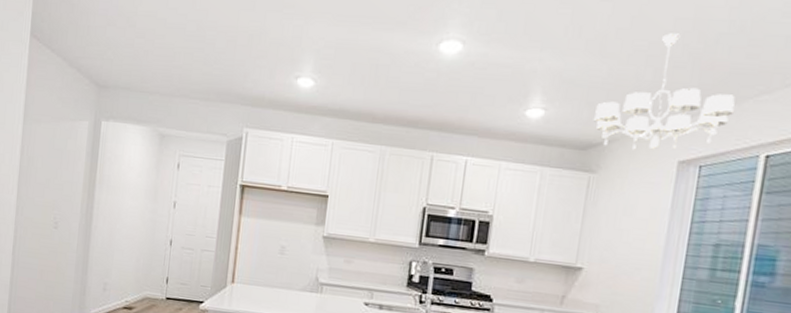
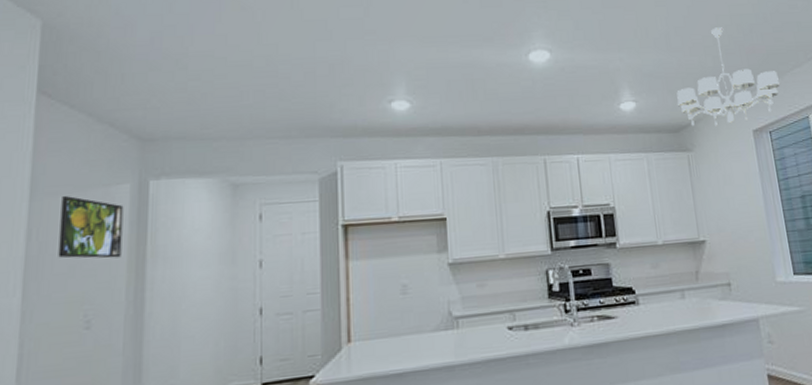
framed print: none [39,124,83,179] -> present [58,196,124,259]

